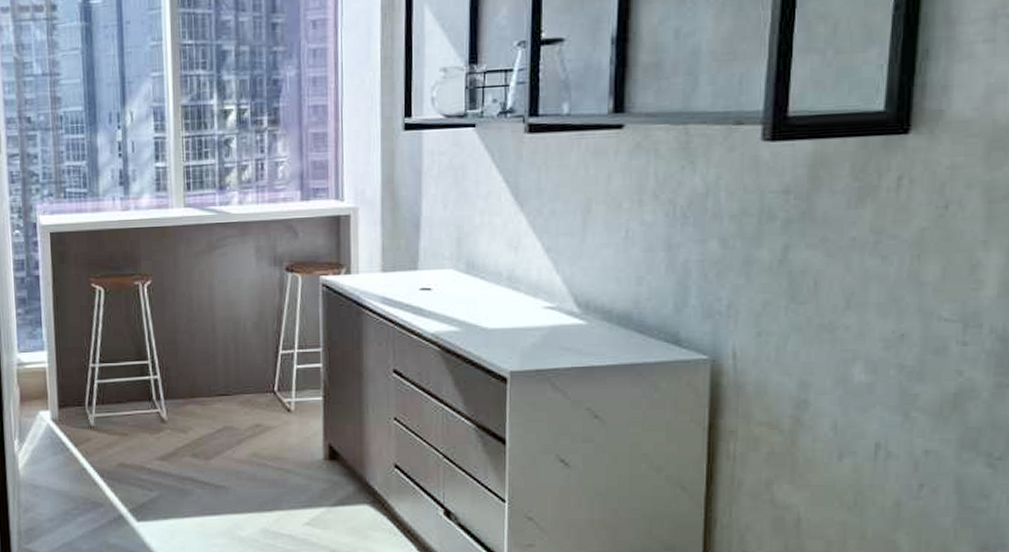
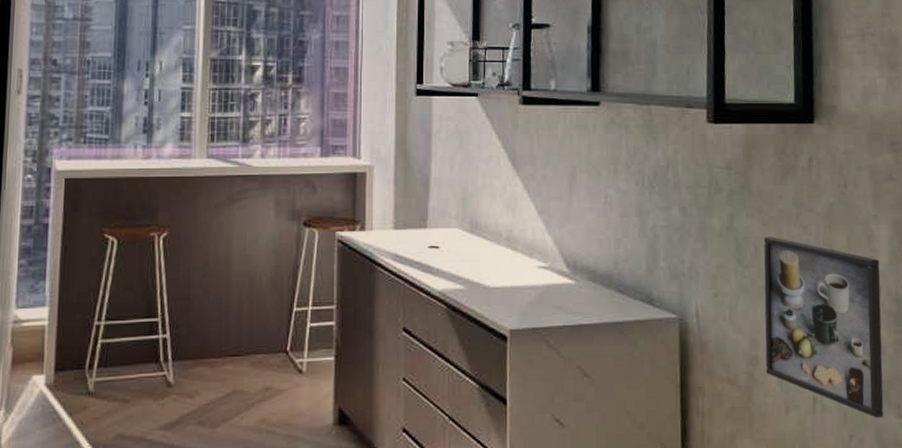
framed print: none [817,269,984,467] -> present [763,236,884,418]

